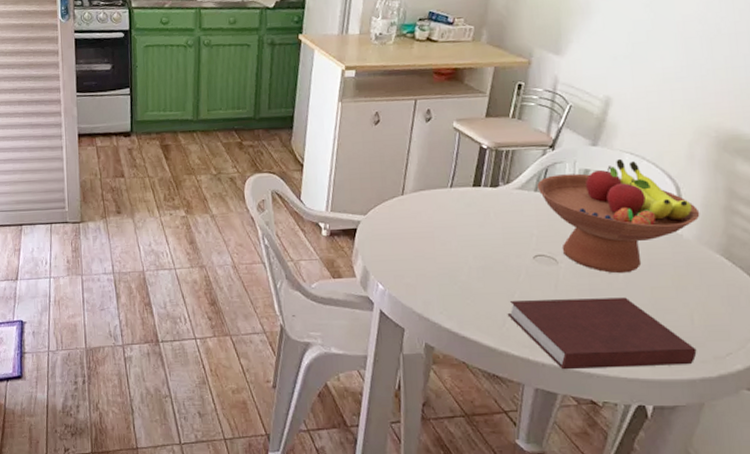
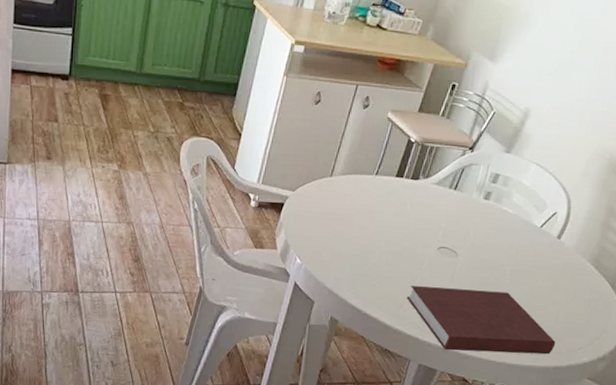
fruit bowl: present [537,159,700,274] -> none [452,168,583,271]

